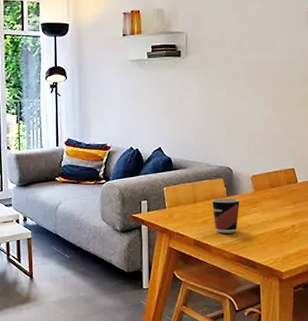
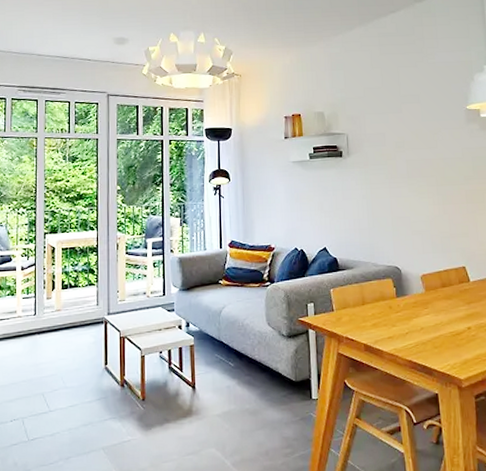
cup: present [211,198,240,233] -> none [380,299,411,337]

